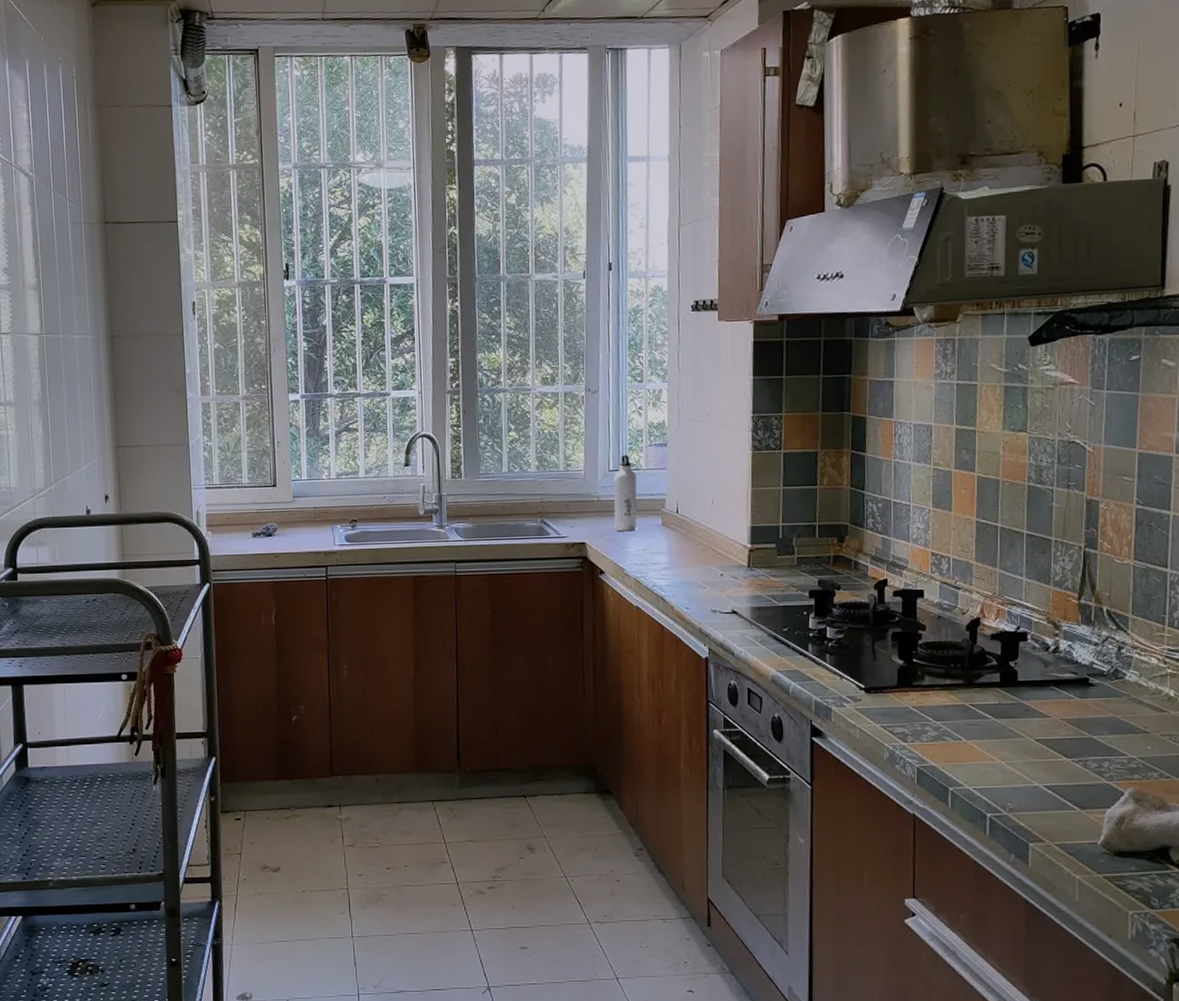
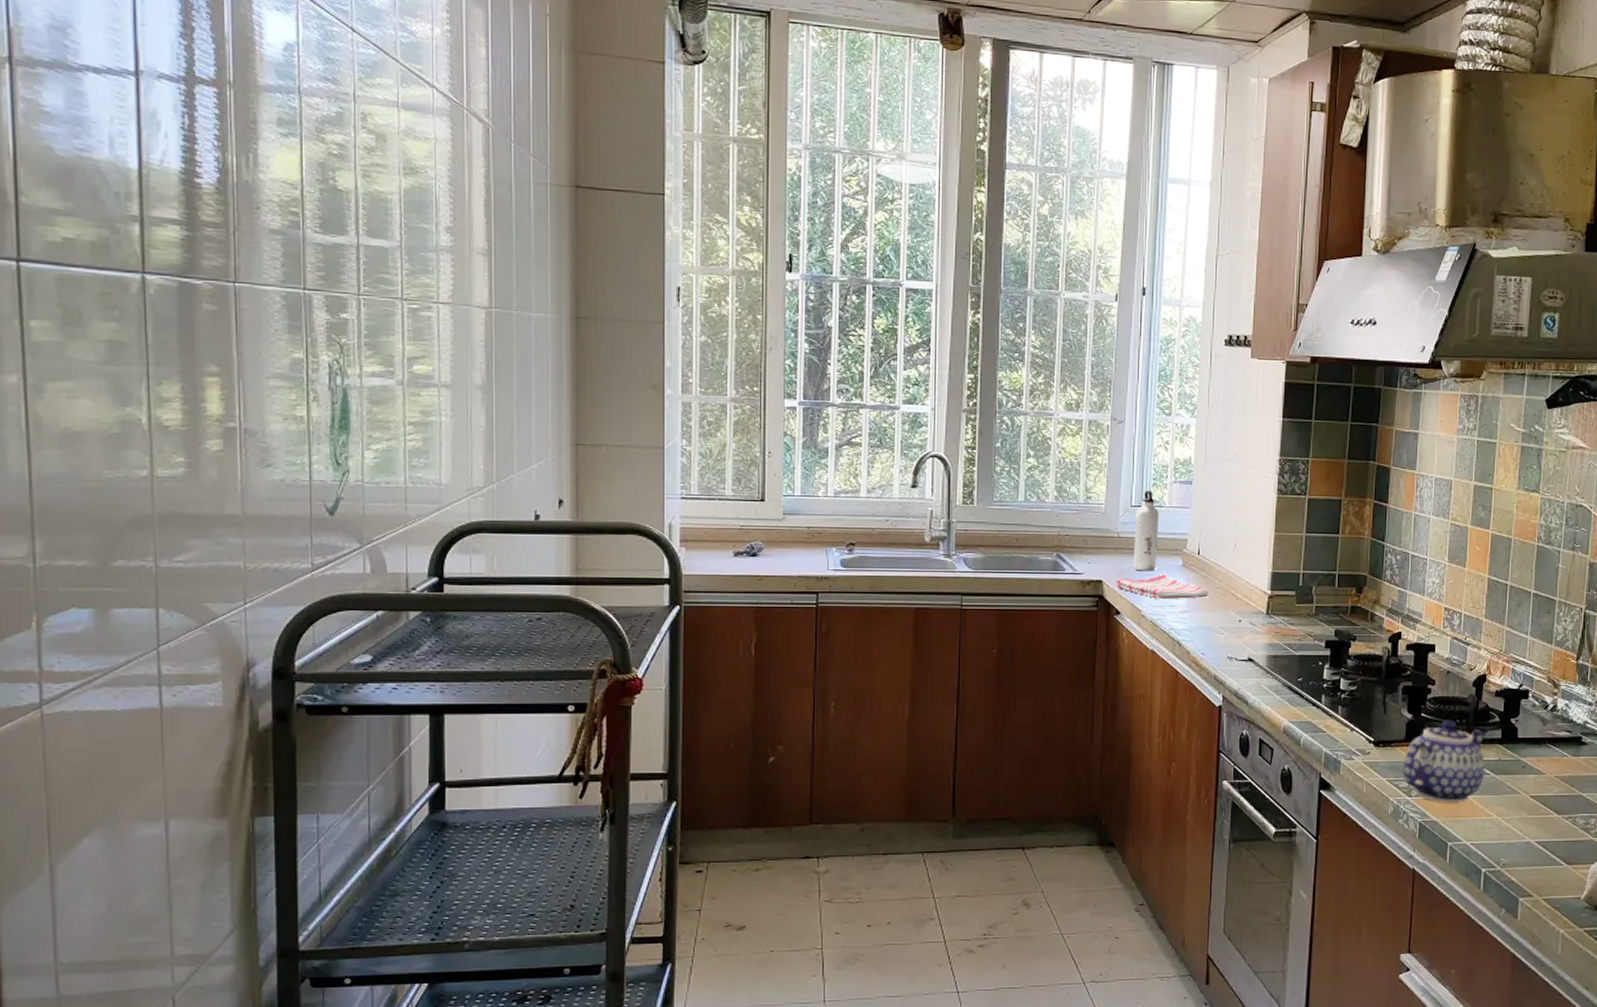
dish towel: none [599,534,690,558] -> present [1116,574,1209,600]
teapot: none [897,664,984,747] -> present [1403,720,1486,802]

